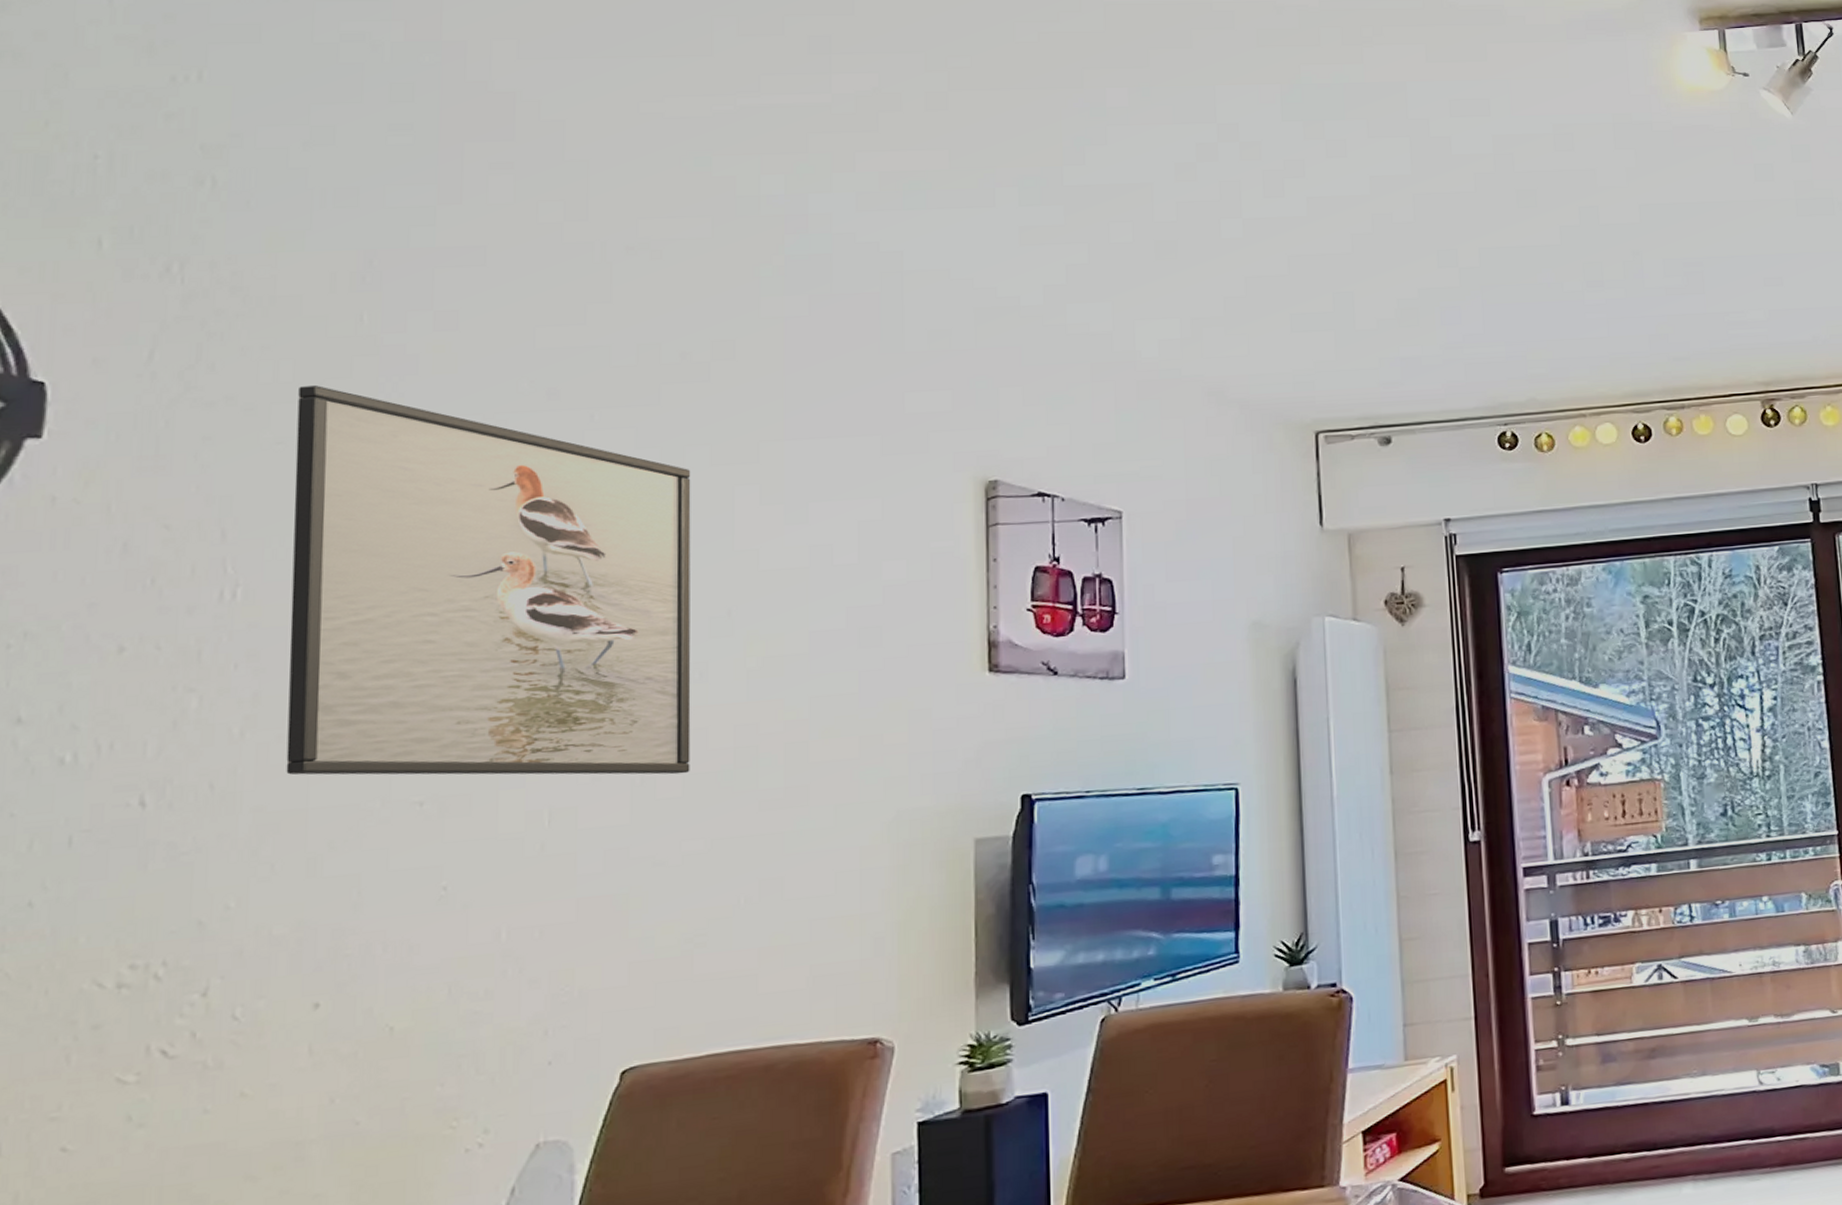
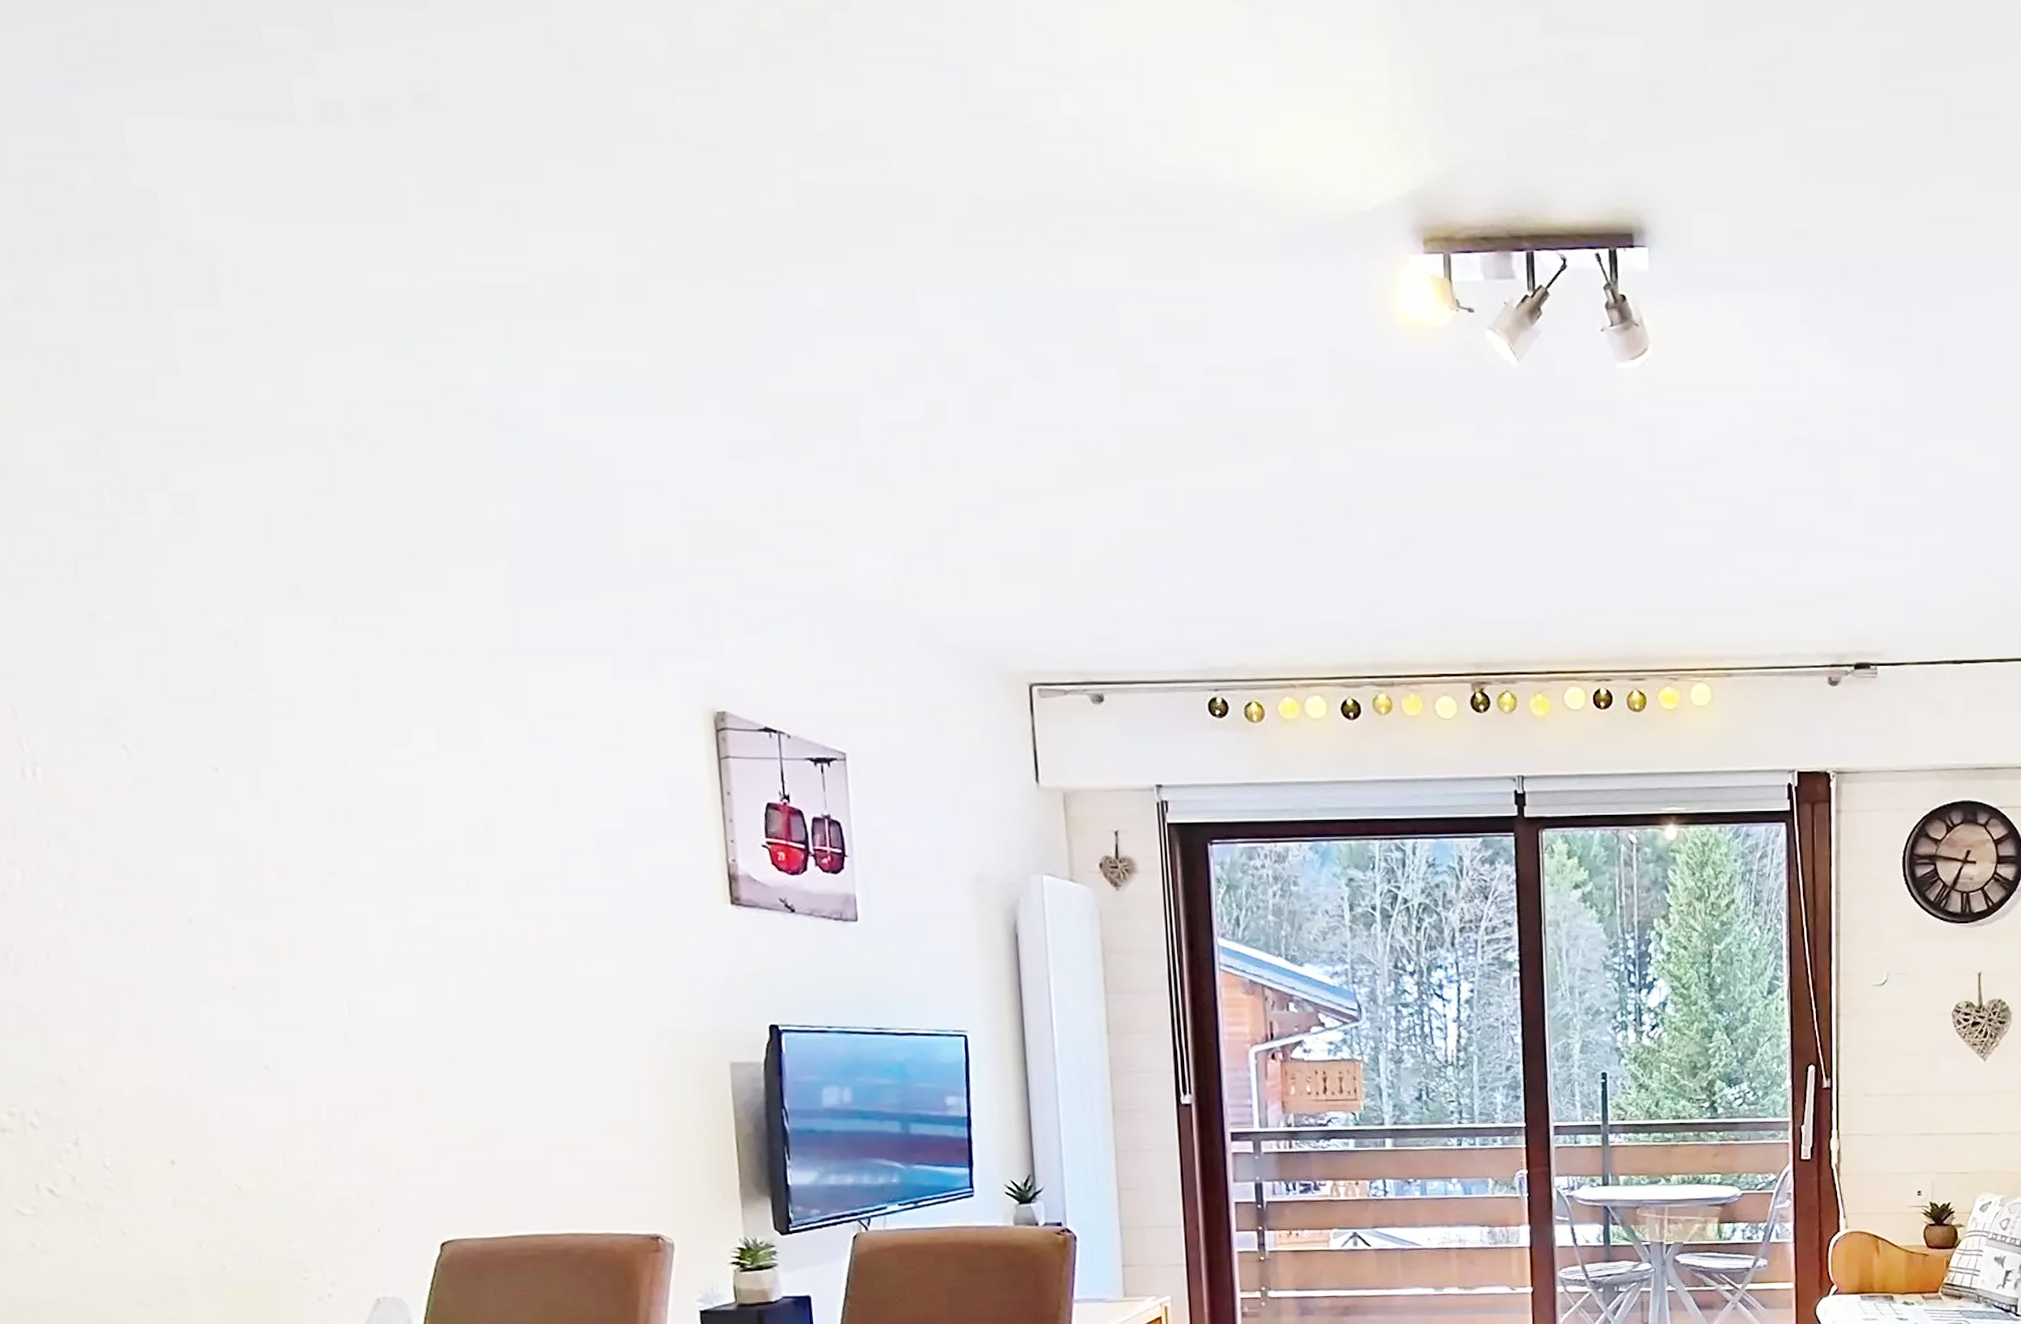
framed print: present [286,384,691,775] -> none [56,564,469,979]

